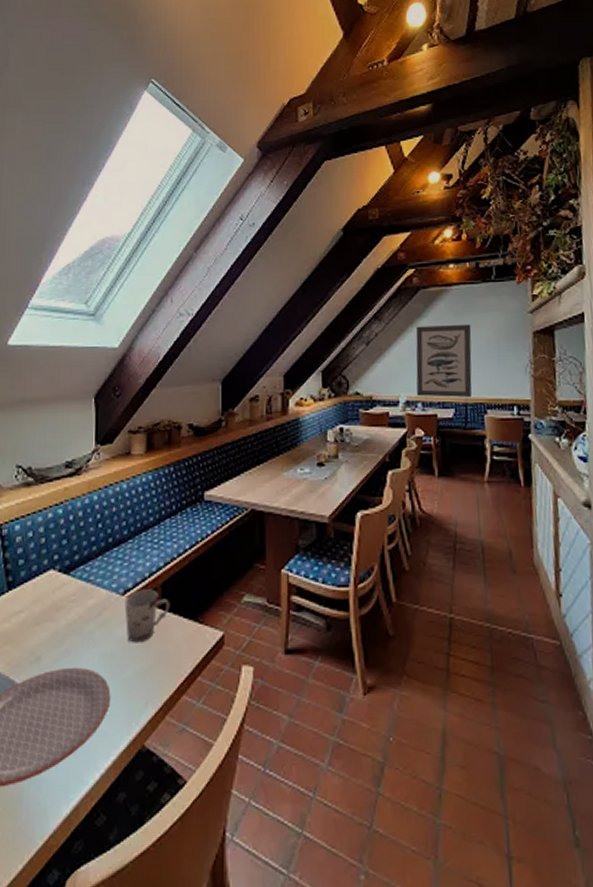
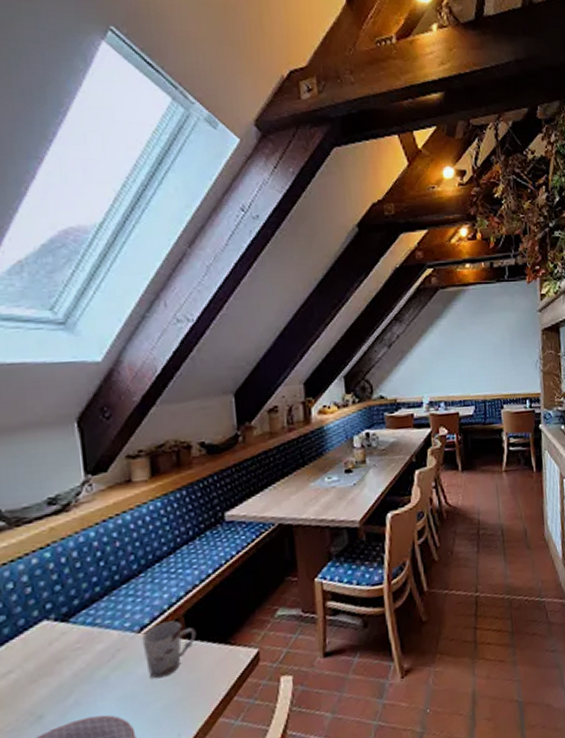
wall art: present [415,324,472,398] -> none [436,323,490,397]

